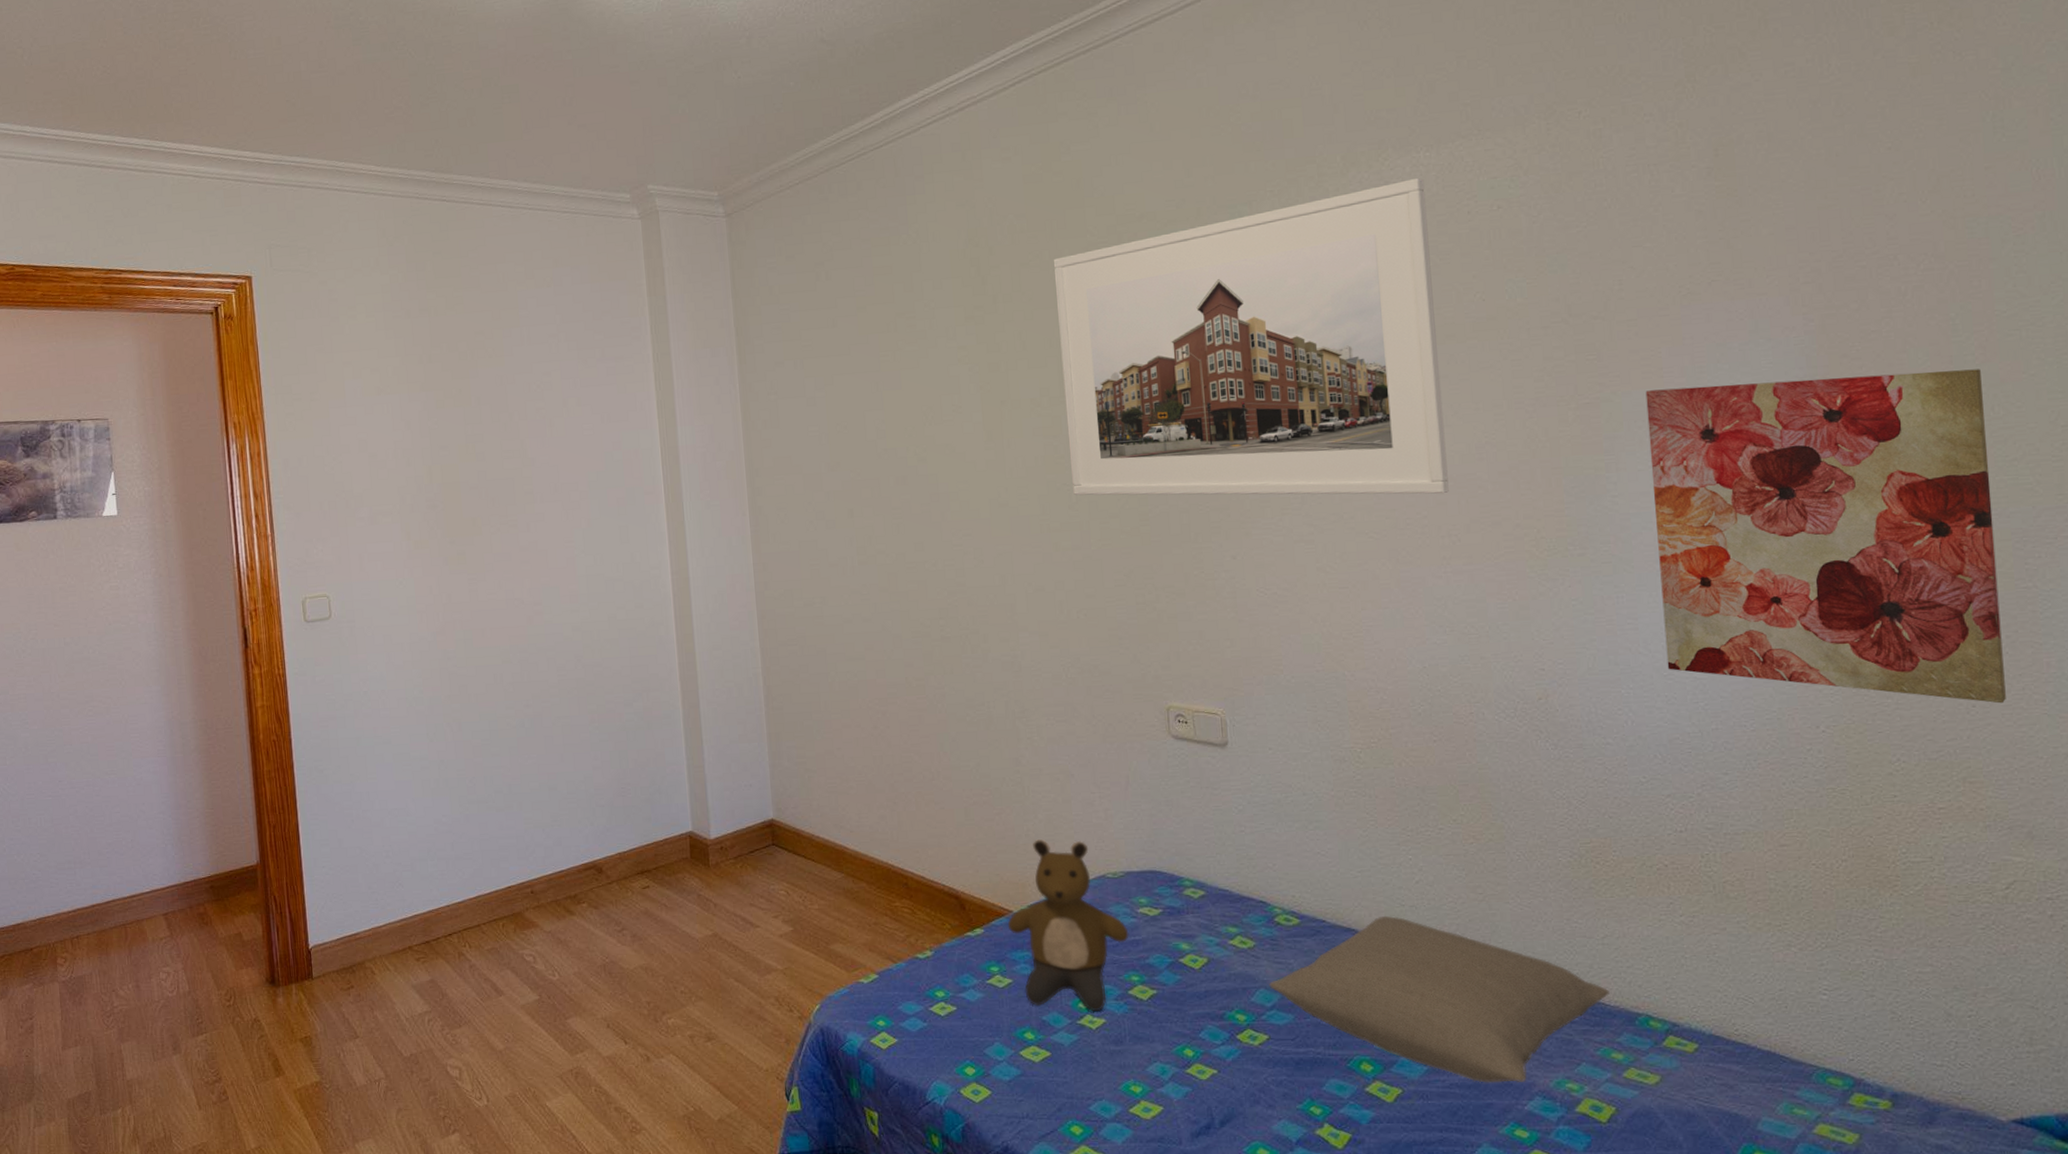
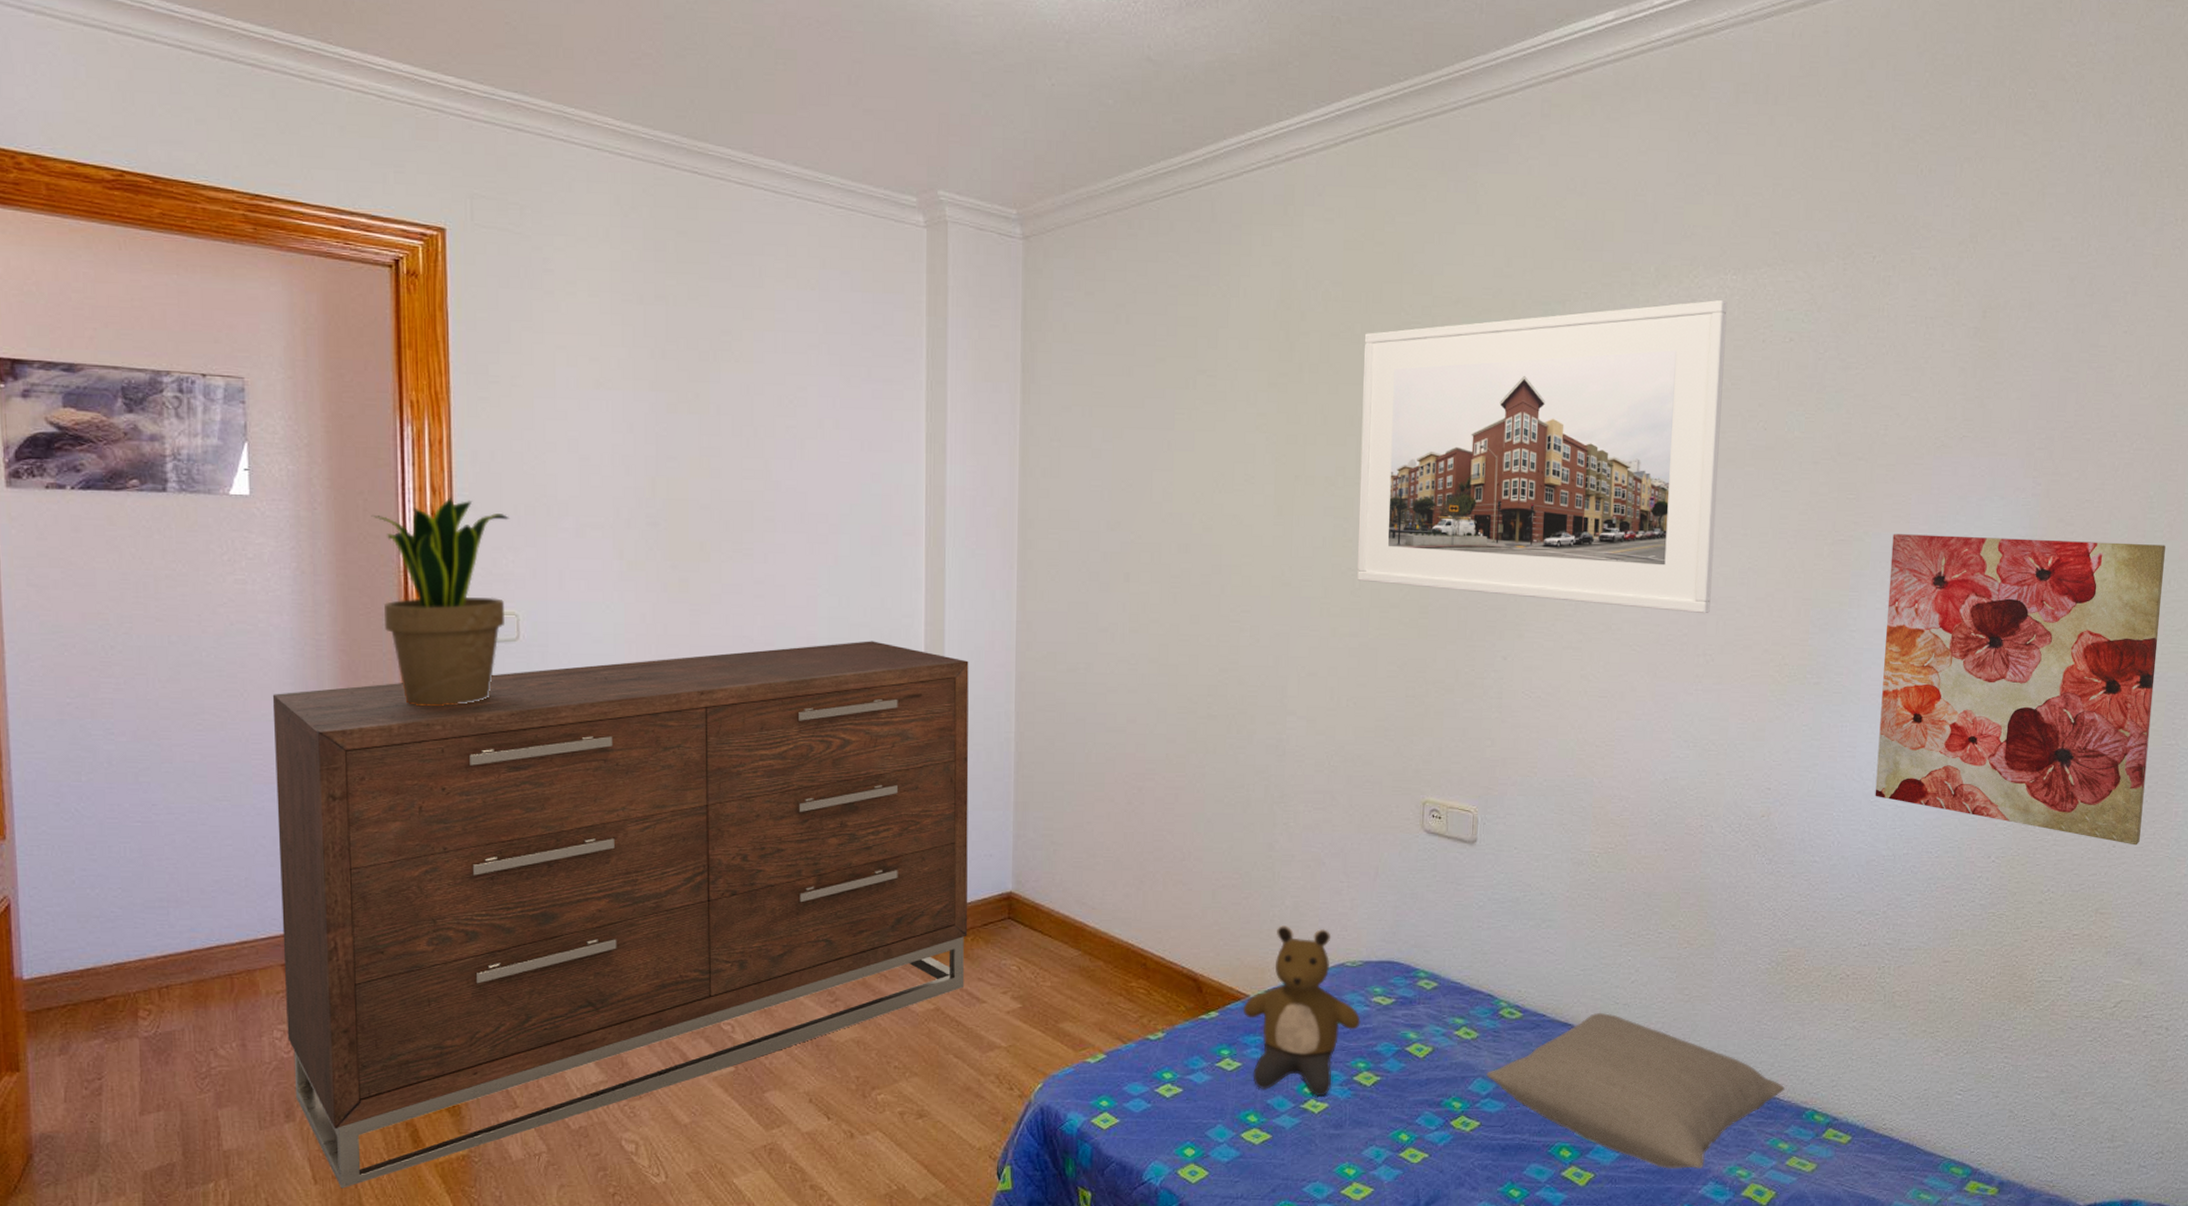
dresser: none [143,593,737,1114] -> present [272,641,969,1189]
potted plant: none [209,501,319,682] -> present [371,498,509,706]

